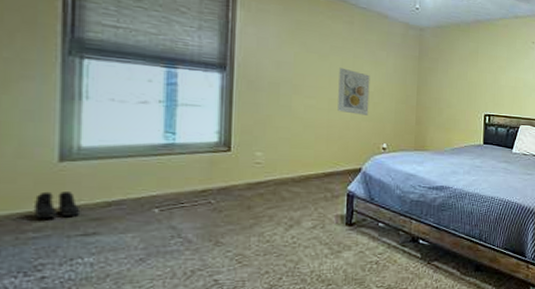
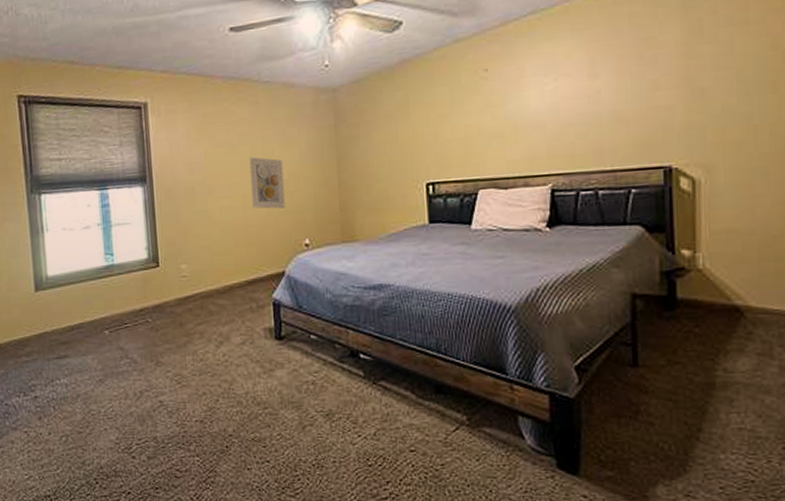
boots: present [35,191,81,219] -> none [23,319,54,345]

